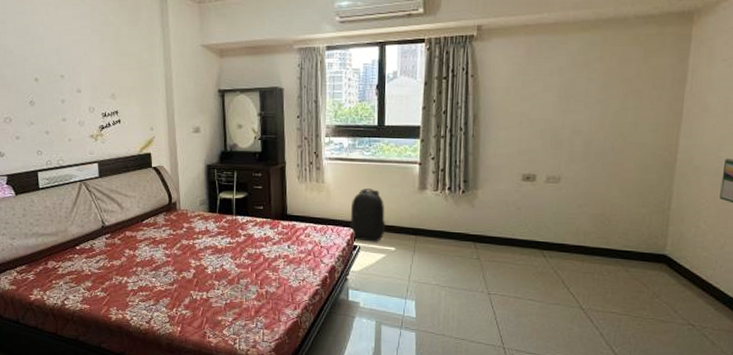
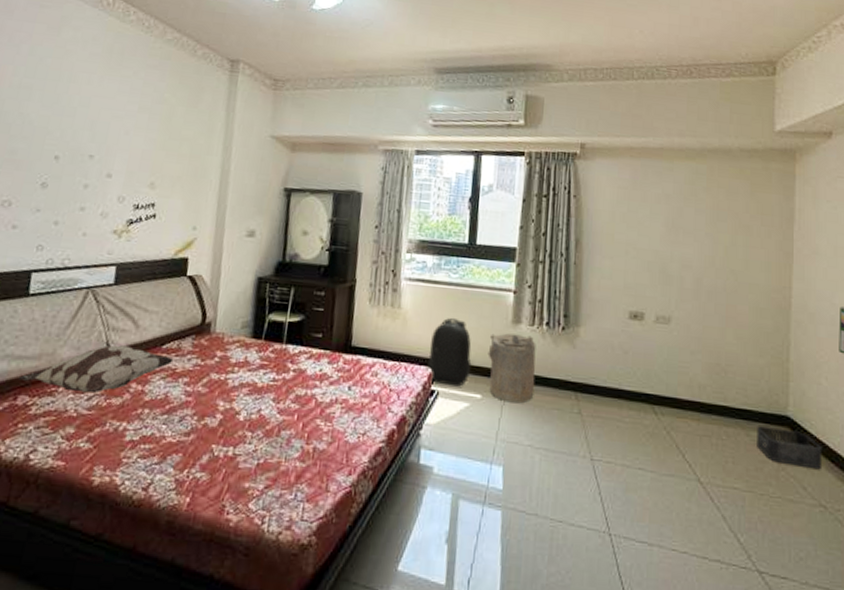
decorative pillow: none [45,222,153,258] -> present [18,345,174,394]
laundry hamper: none [399,198,440,253] -> present [488,333,536,403]
storage bin: none [634,263,696,297] -> present [757,426,823,470]

